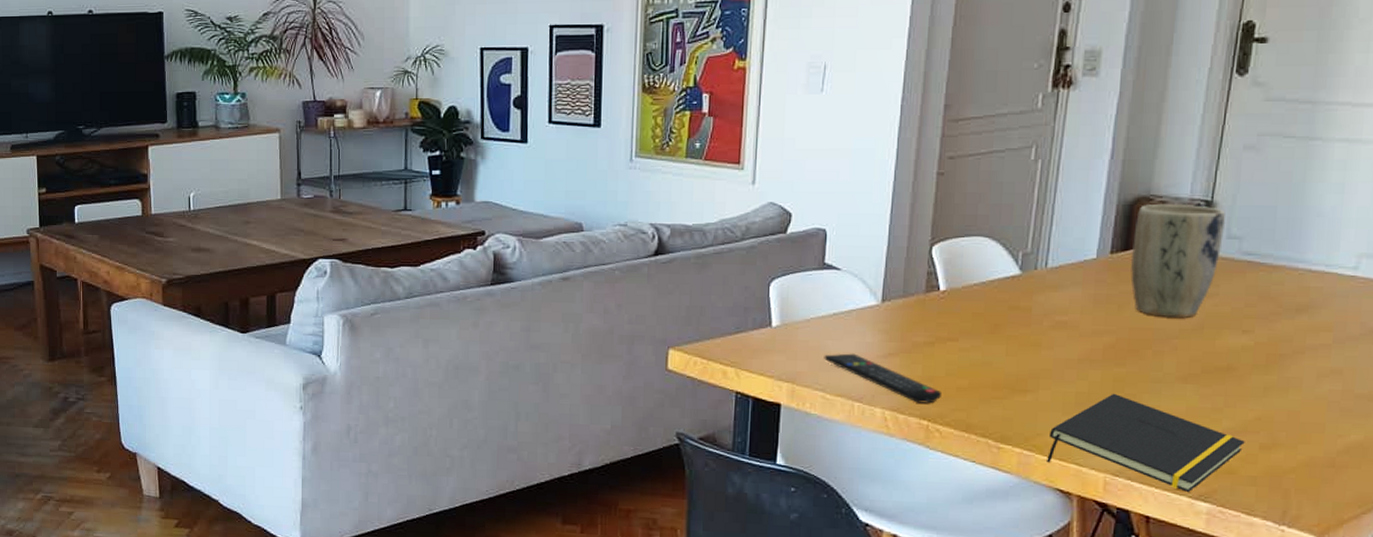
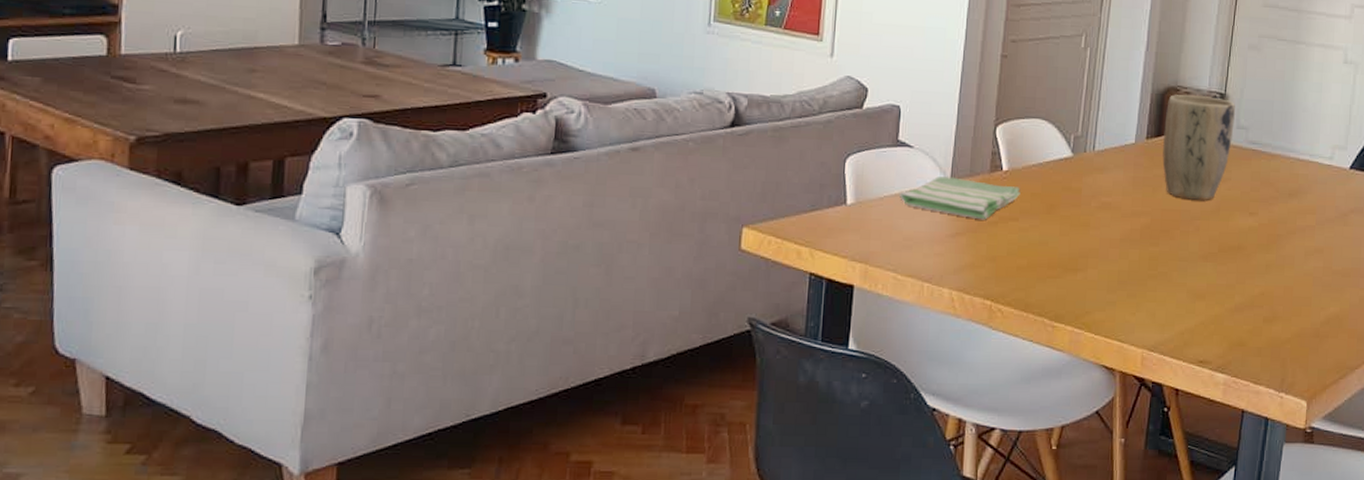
remote control: present [824,353,943,404] -> none [896,232,1004,283]
dish towel: none [826,298,960,341] -> present [898,176,1021,220]
notepad: present [1047,393,1245,493] -> none [1094,271,1252,365]

